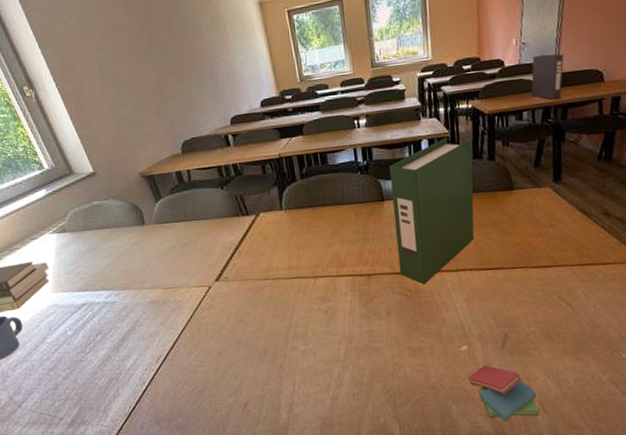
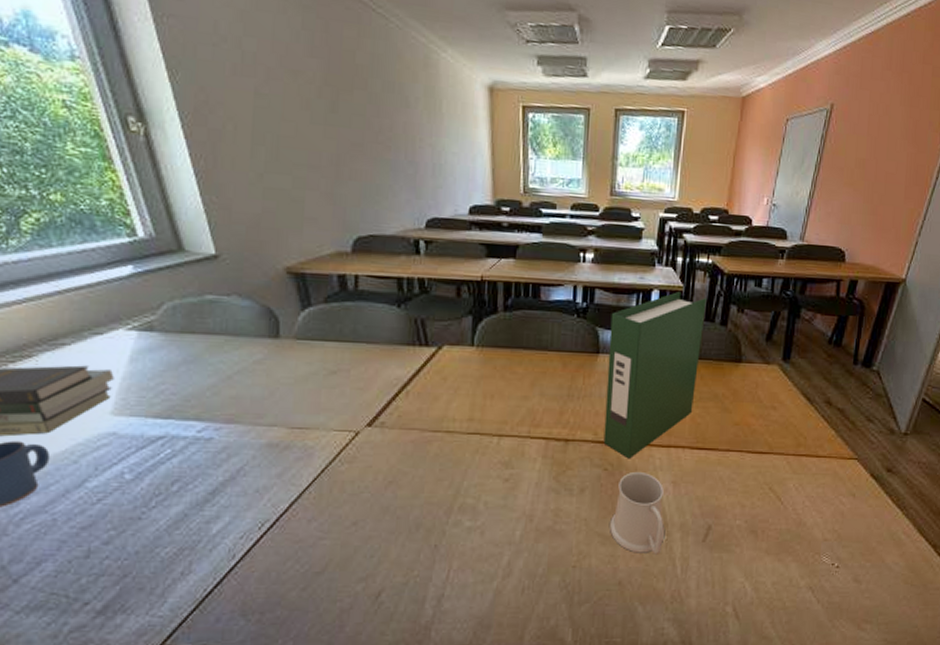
mug: none [416,294,467,363] -> present [609,471,665,556]
sticky notes: present [468,365,540,422] -> none [661,560,732,629]
binder: present [531,54,564,100] -> none [774,220,811,271]

